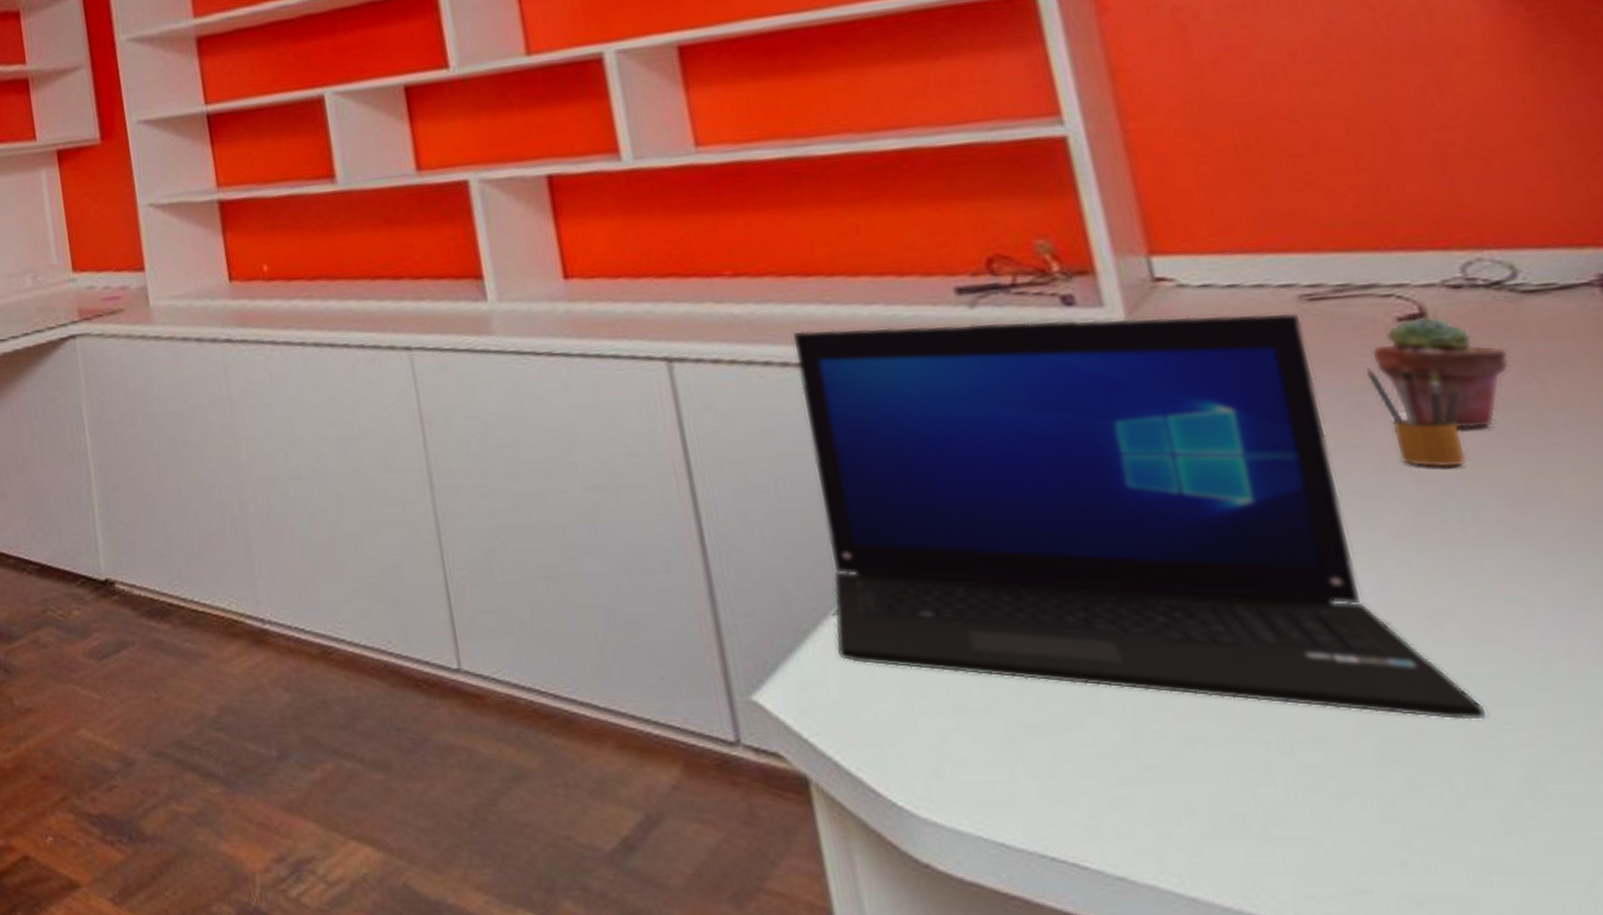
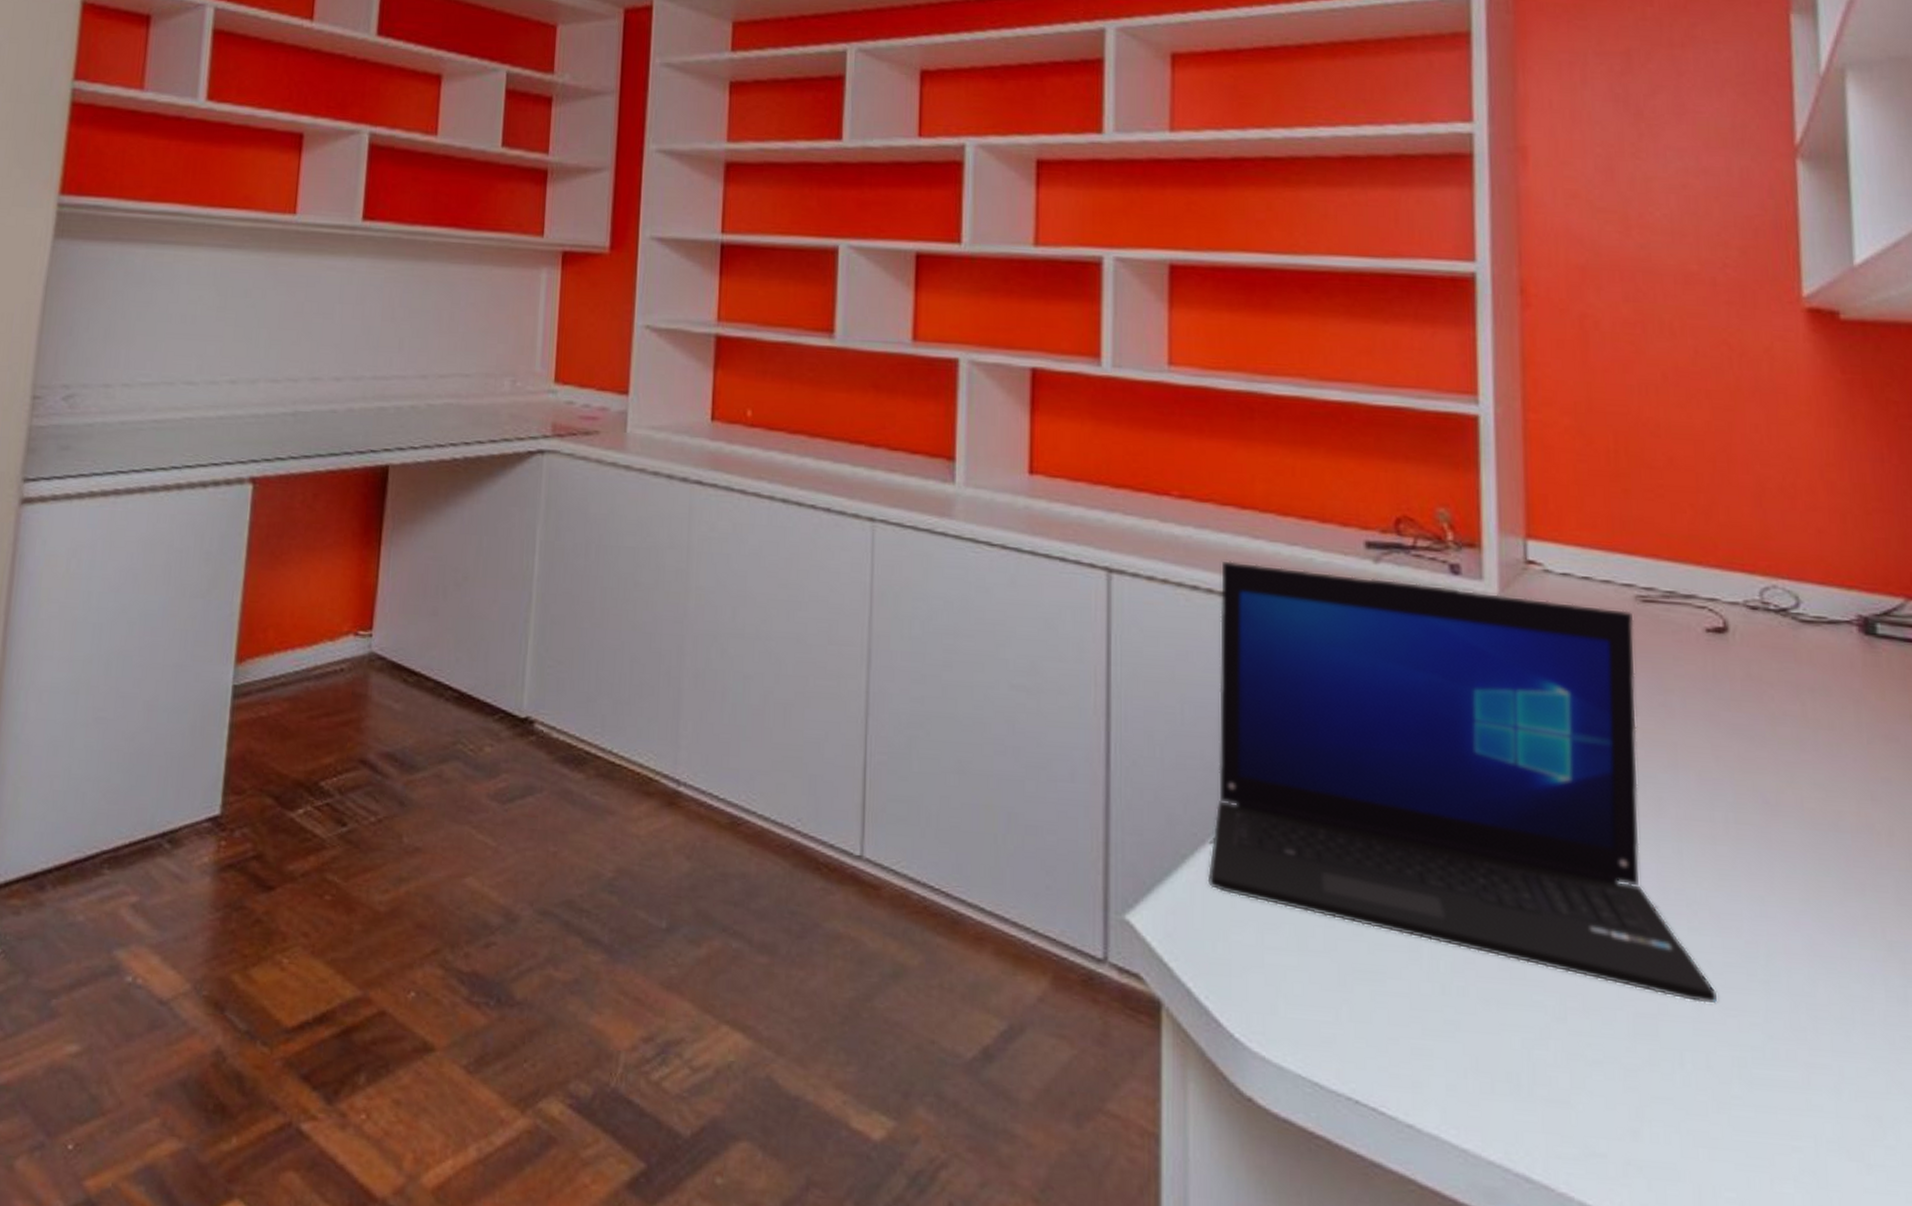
pencil box: present [1366,364,1467,468] -> none [1676,670,1742,771]
potted succulent: present [1371,316,1510,428] -> none [1682,630,1783,738]

